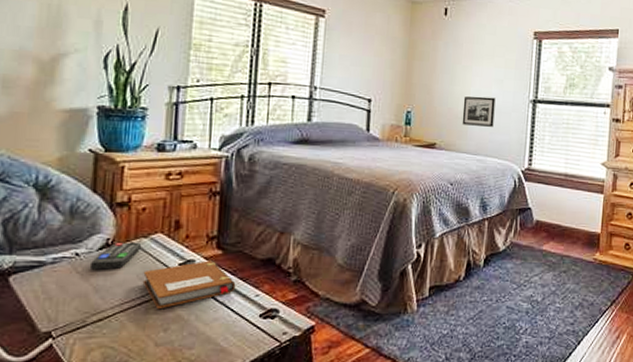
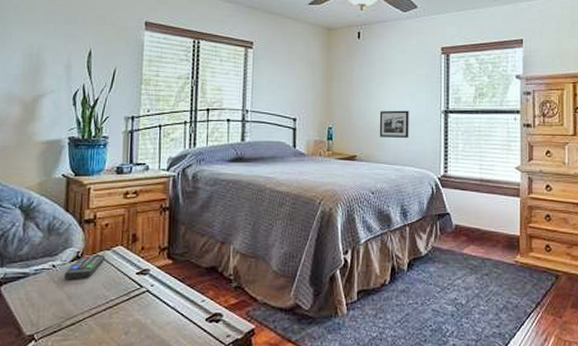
notebook: present [142,260,236,310] -> none [107,269,185,314]

